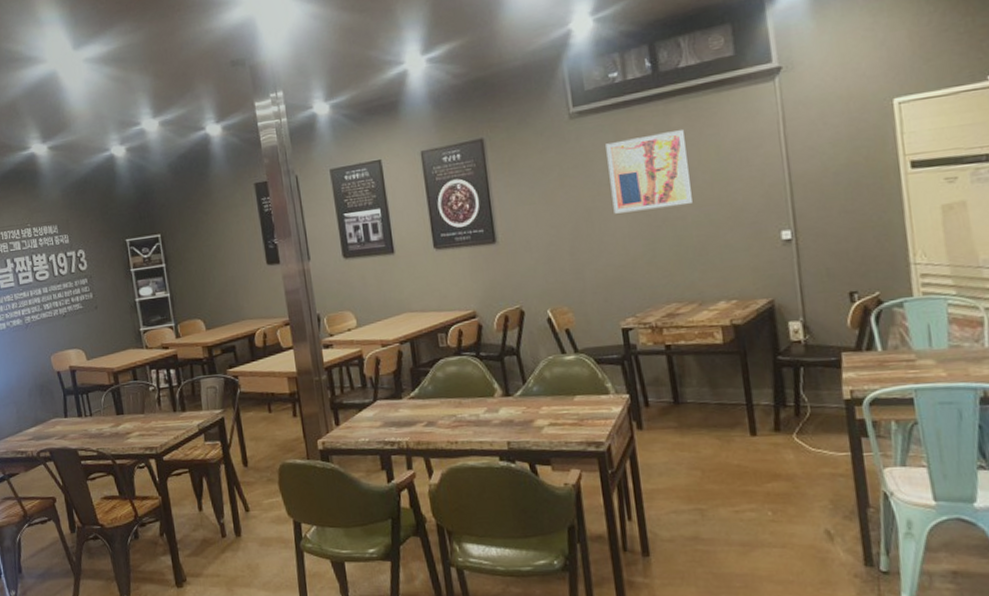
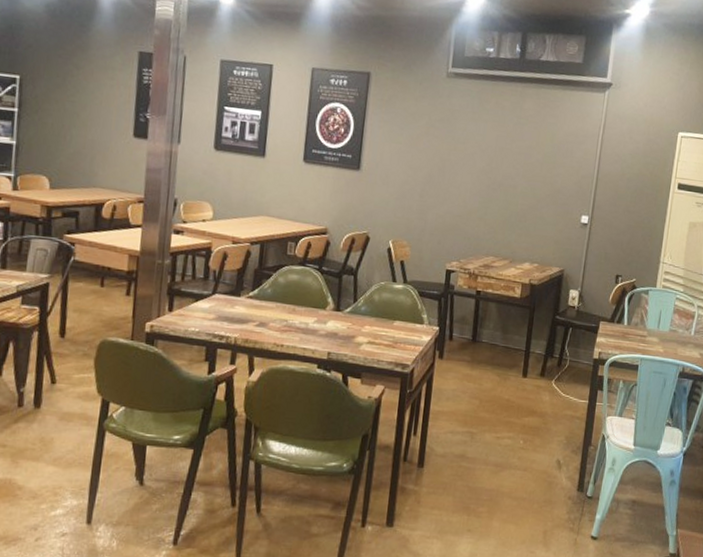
wall art: present [606,130,694,214] -> none [463,107,533,176]

